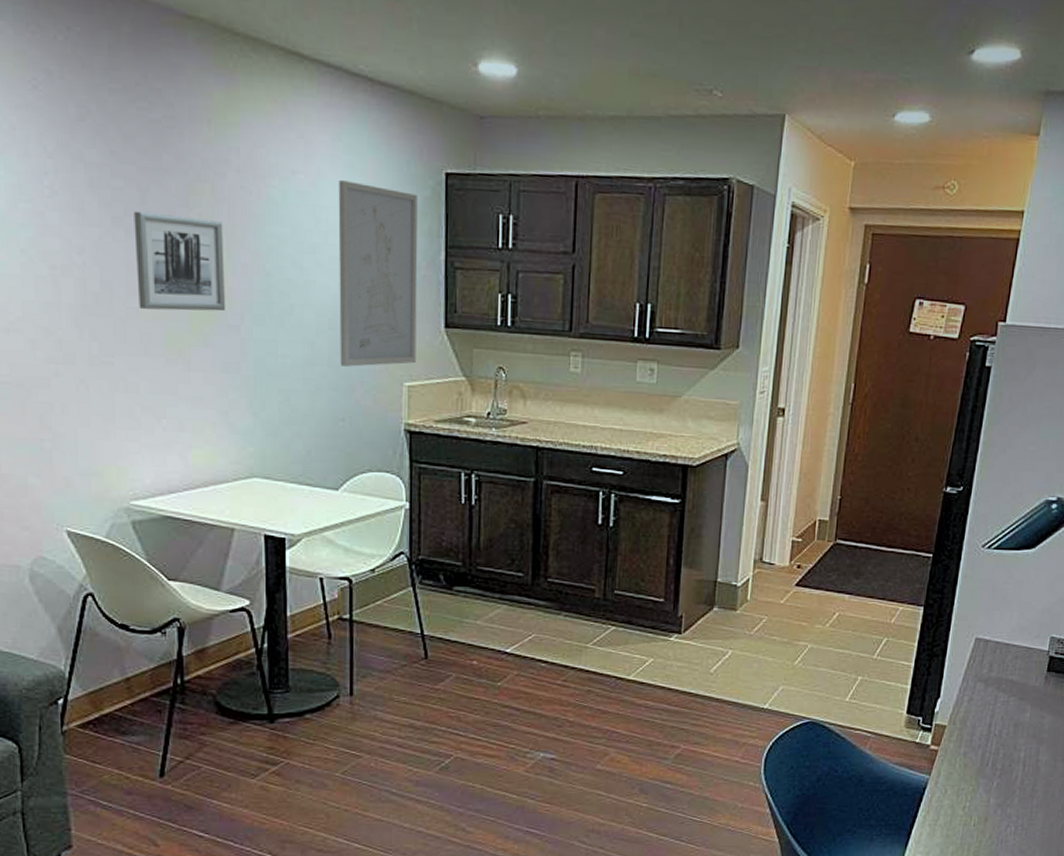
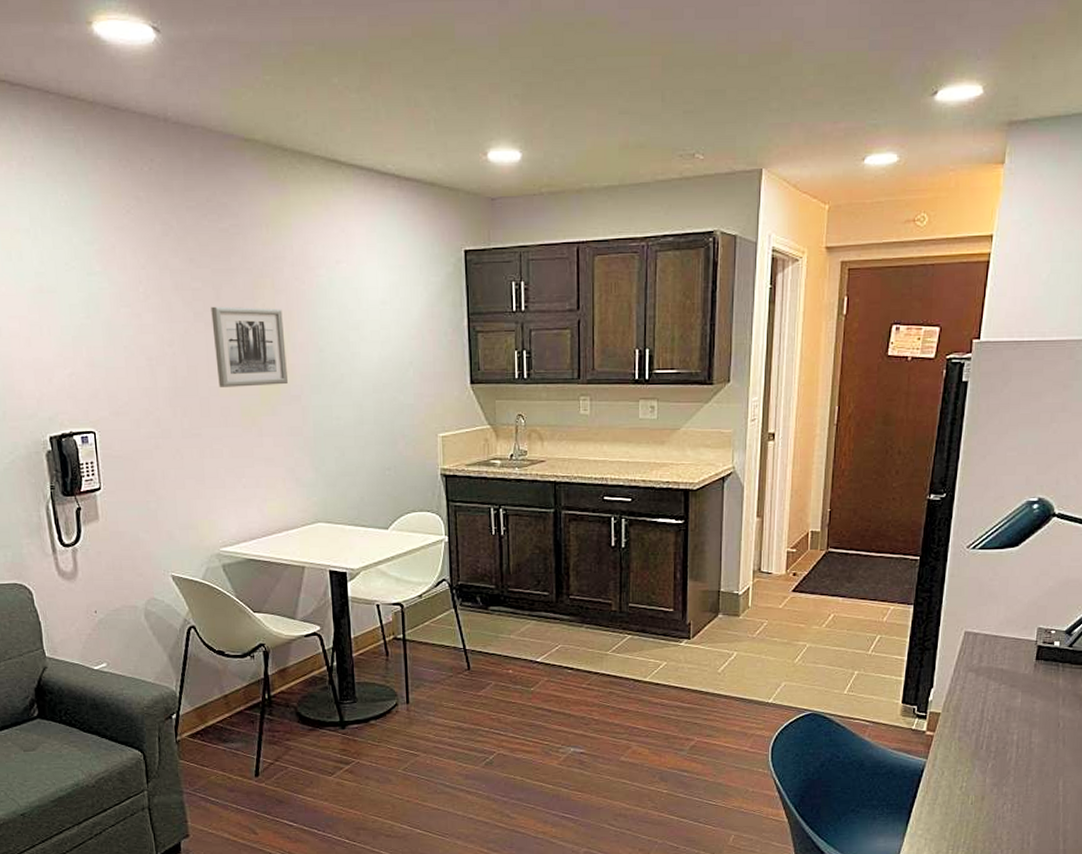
wall art: present [338,180,418,367] -> none [375,265,447,423]

